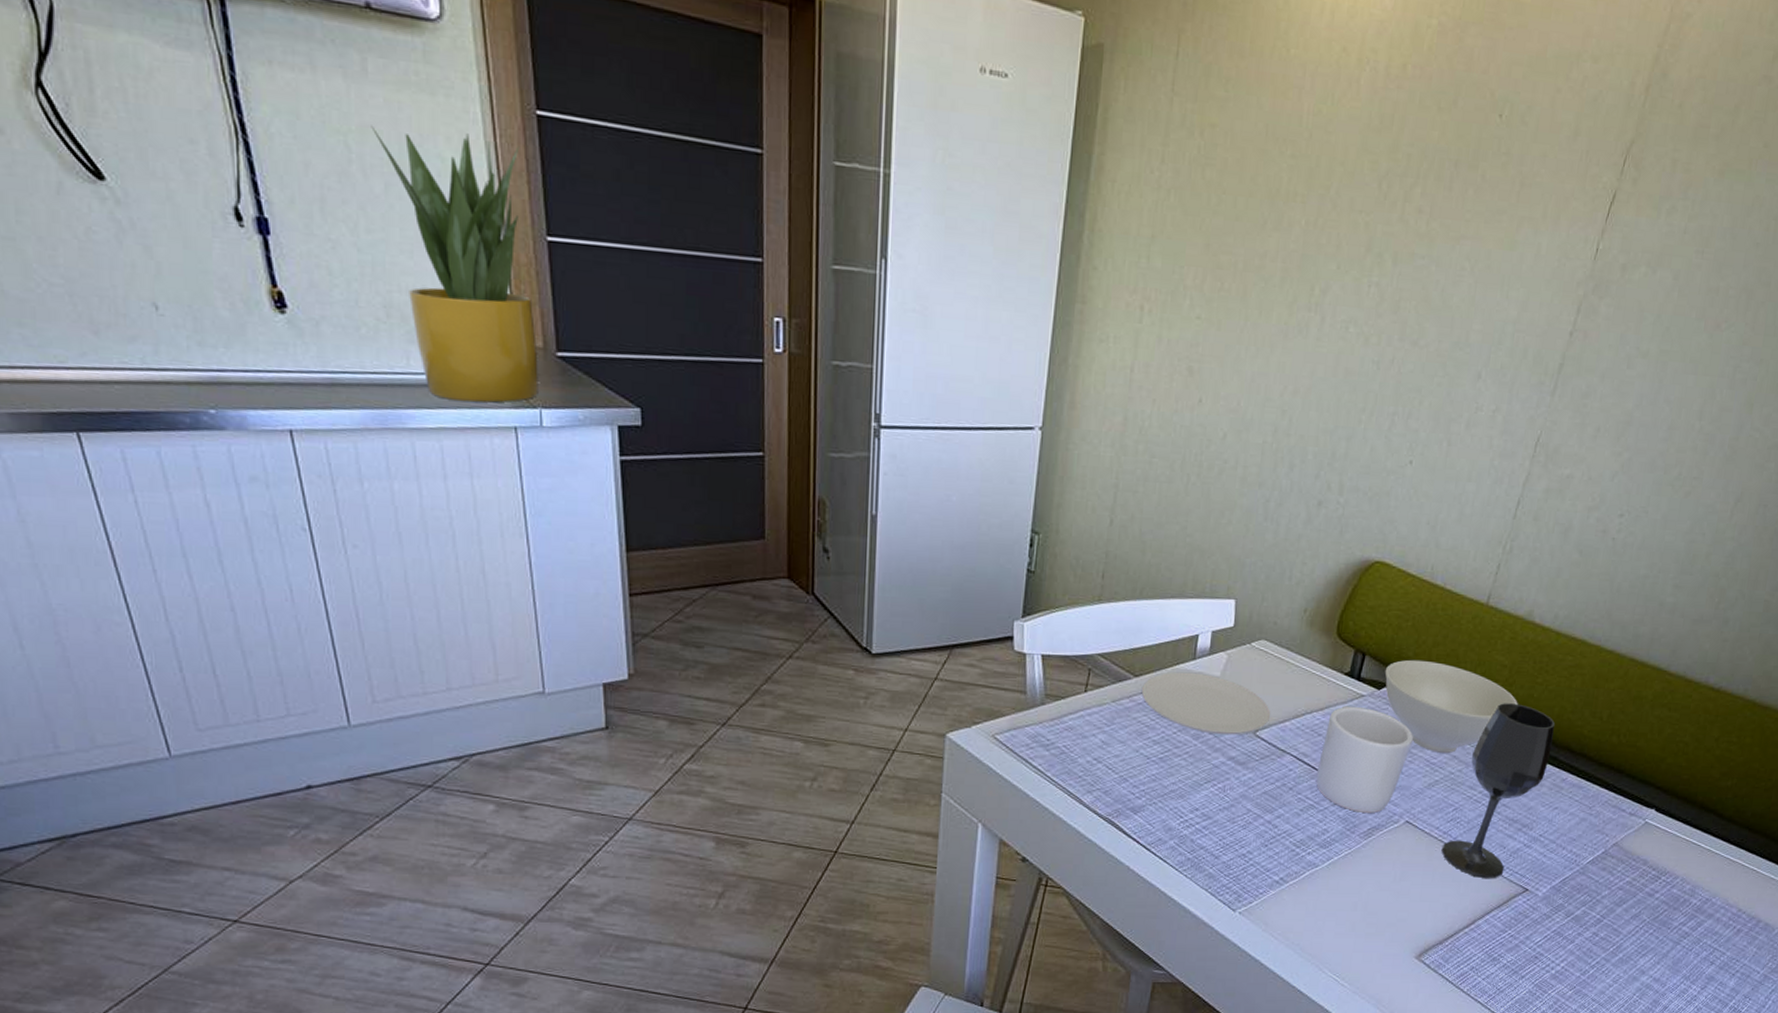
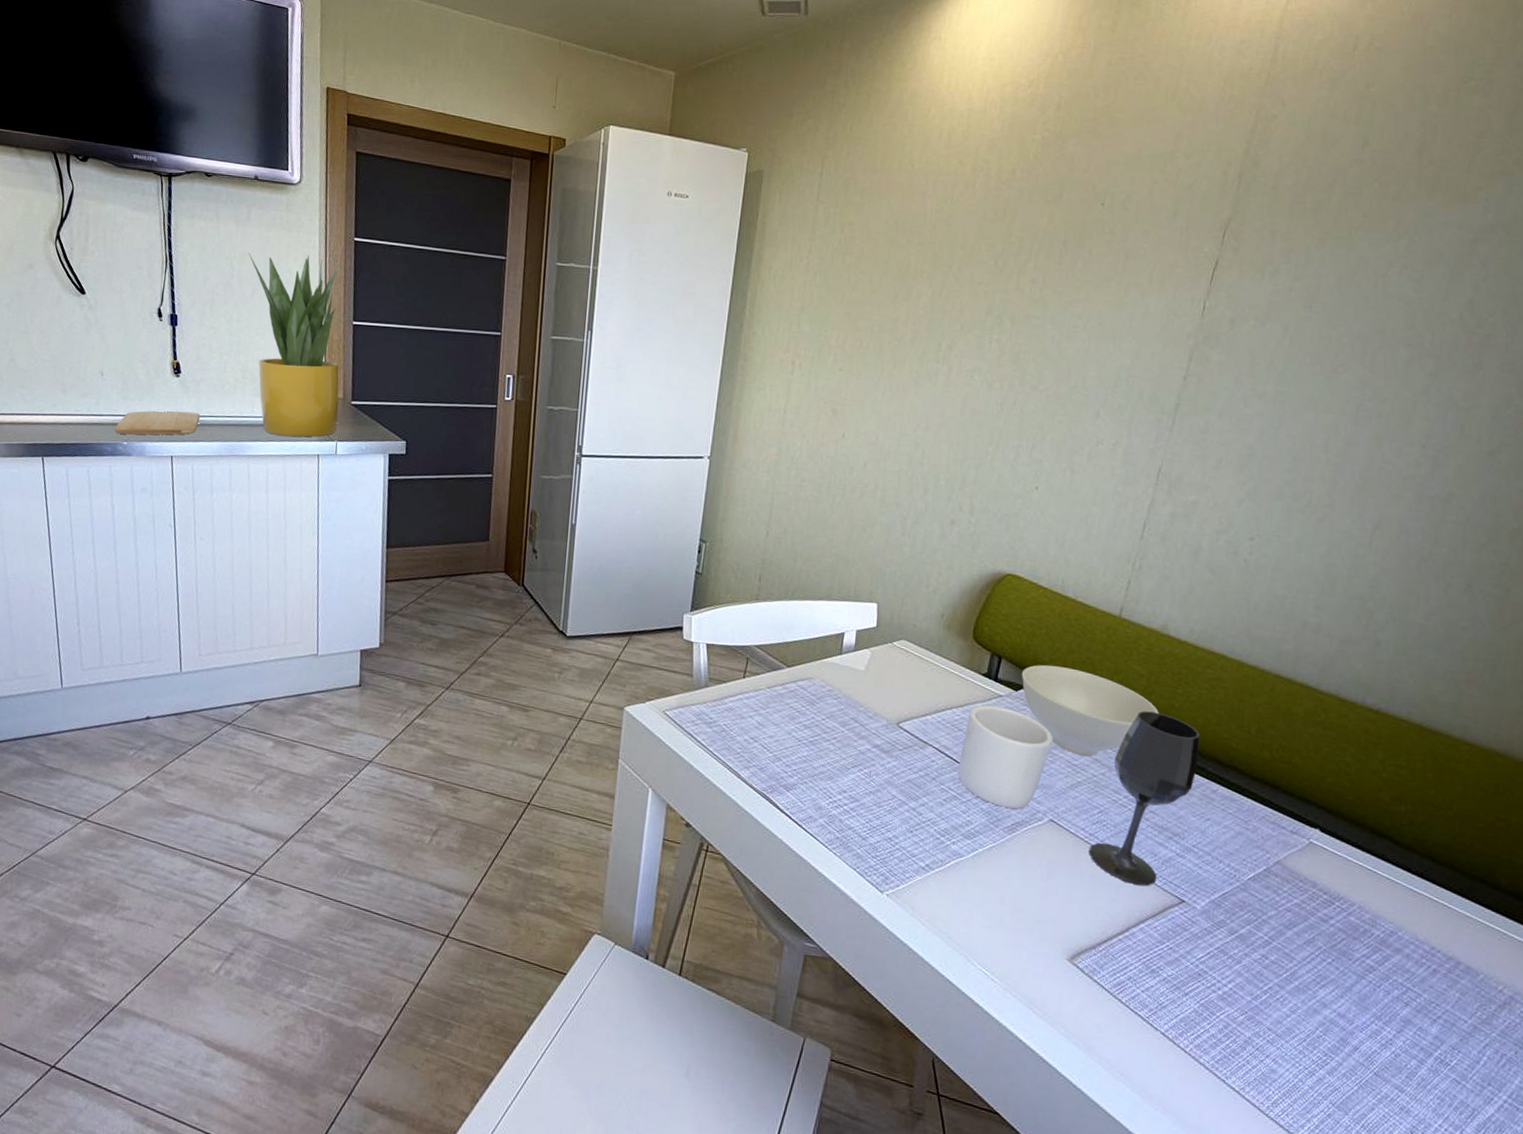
chopping board: none [190,361,328,400] -> present [114,409,200,436]
plate: present [1142,672,1271,735] -> none [794,664,913,725]

